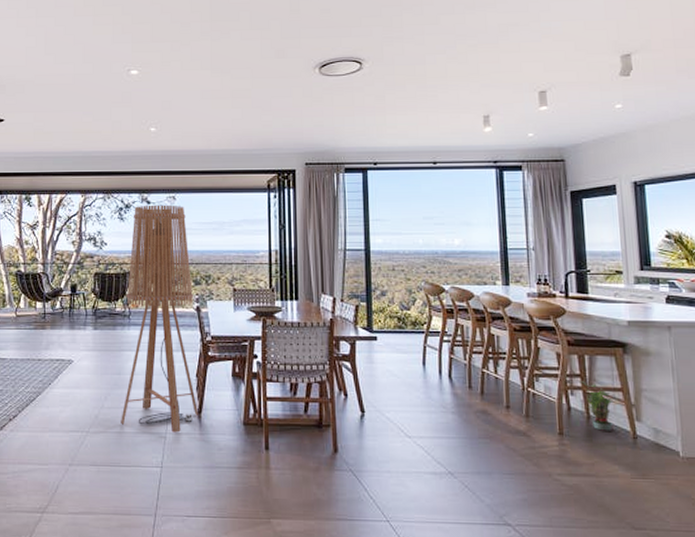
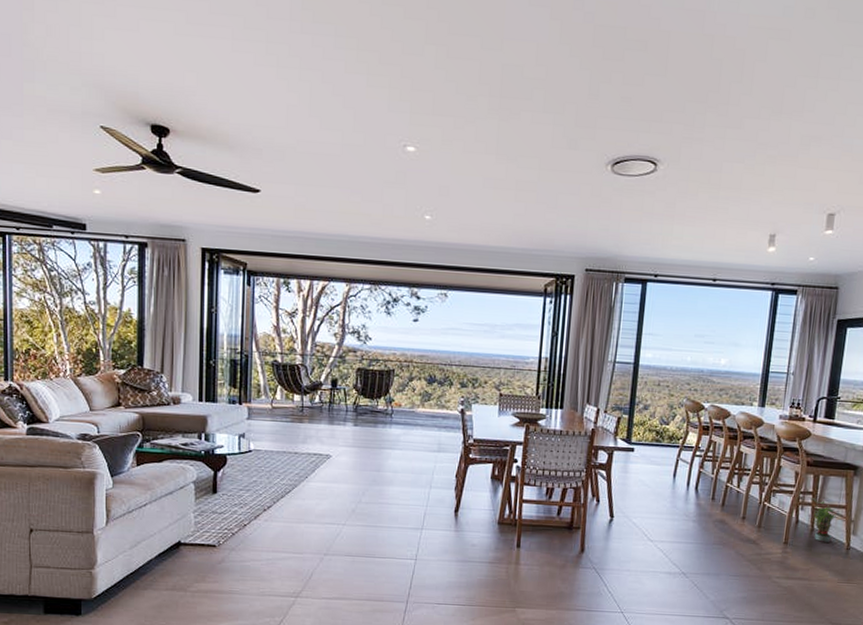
floor lamp: present [121,204,199,433] -> none [378,300,459,529]

